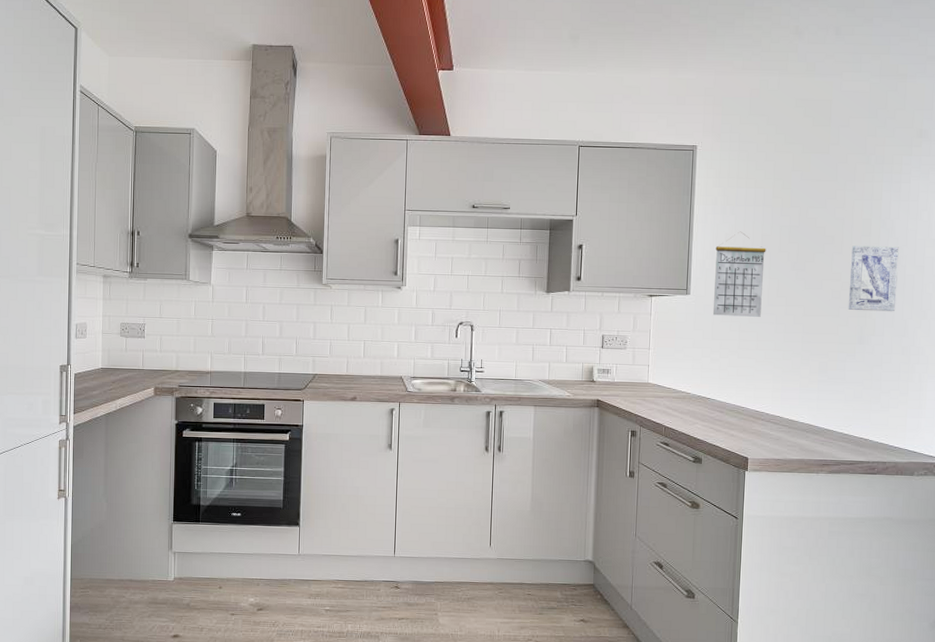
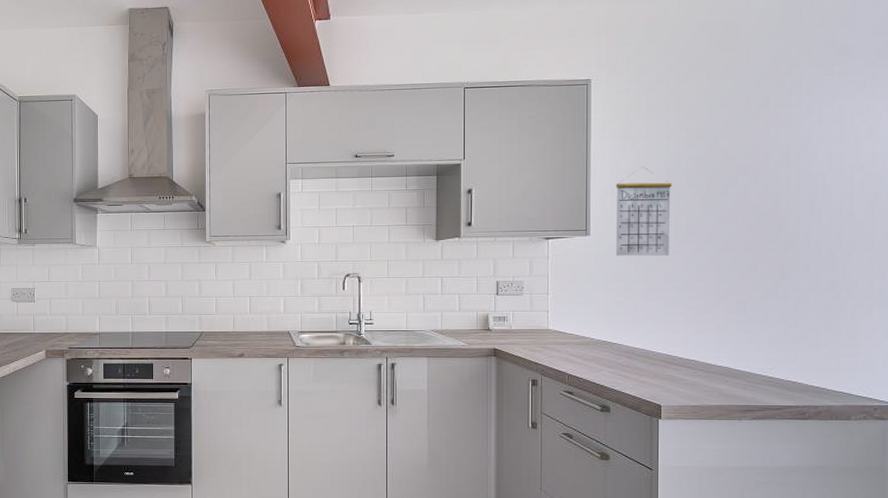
wall art: present [848,245,899,312] -> none [767,174,823,245]

